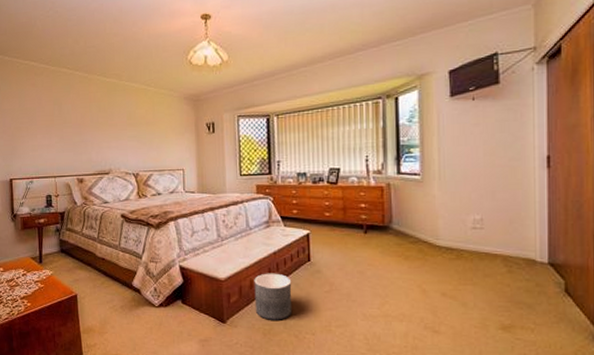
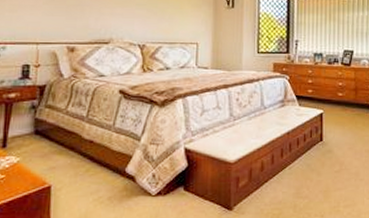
planter: present [254,273,293,320] -> none [264,154,304,204]

